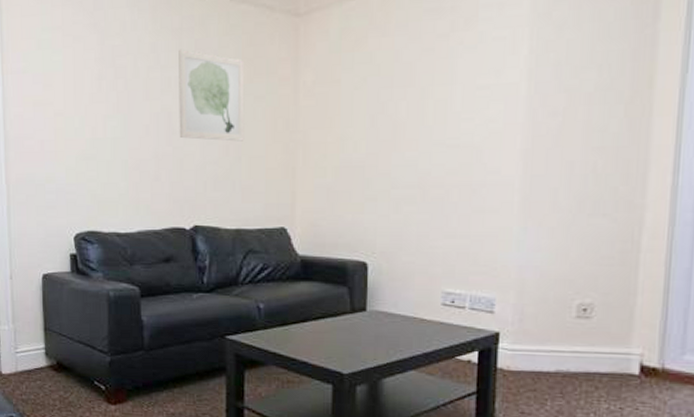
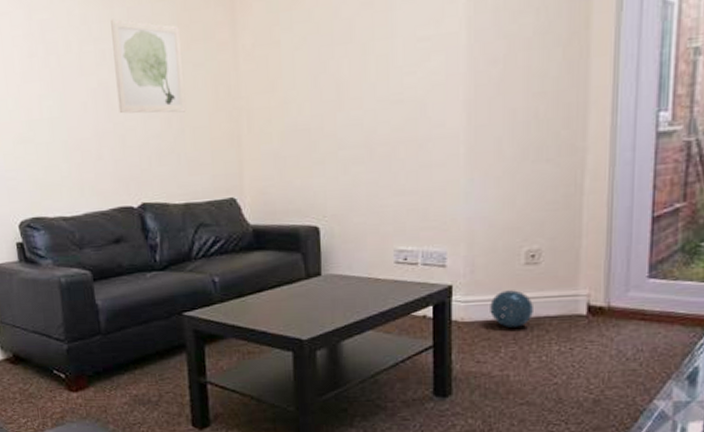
decorative ball: none [537,342,583,381] -> present [490,290,533,327]

